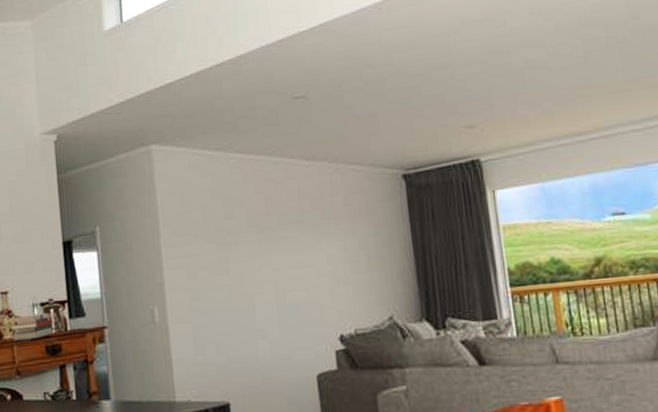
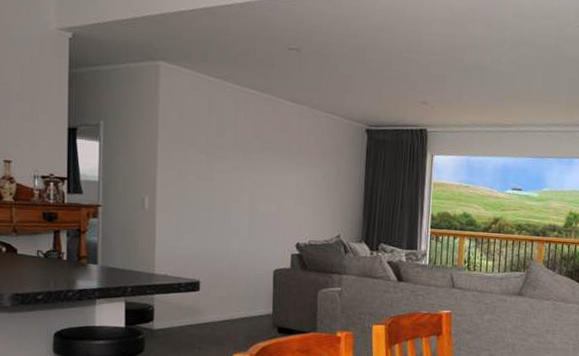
books: present [11,312,53,343] -> none [11,183,52,206]

